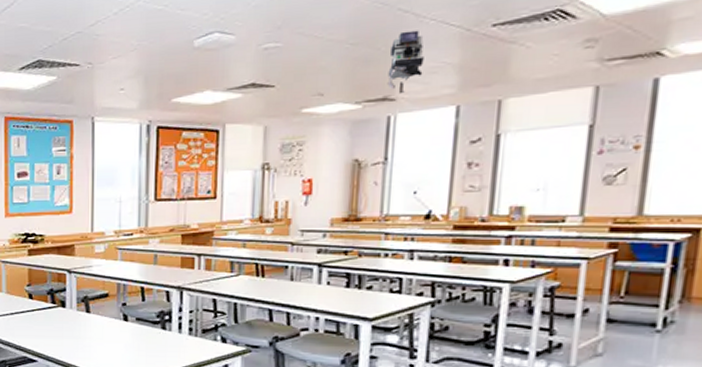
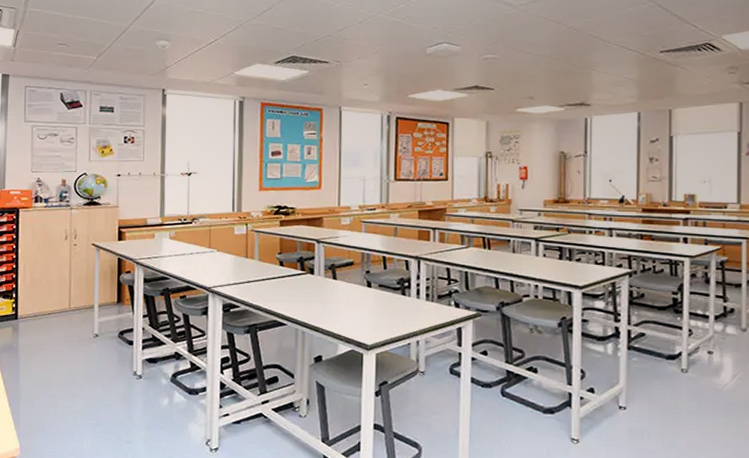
camera: present [387,30,424,94] -> none [583,52,610,101]

